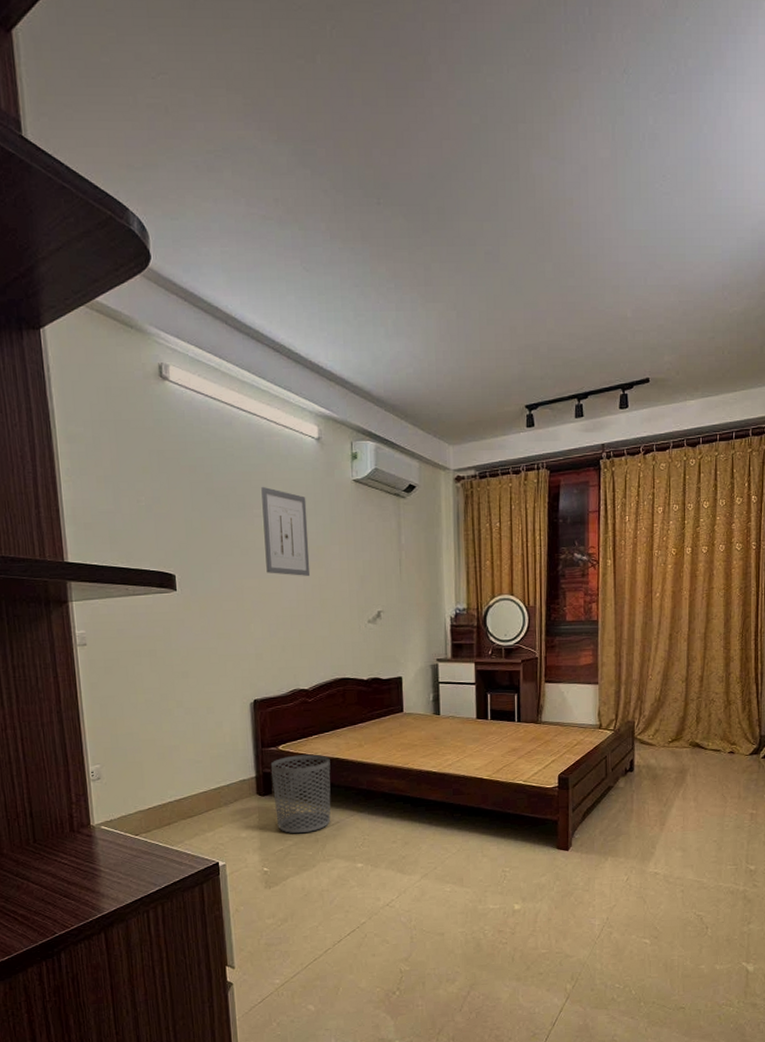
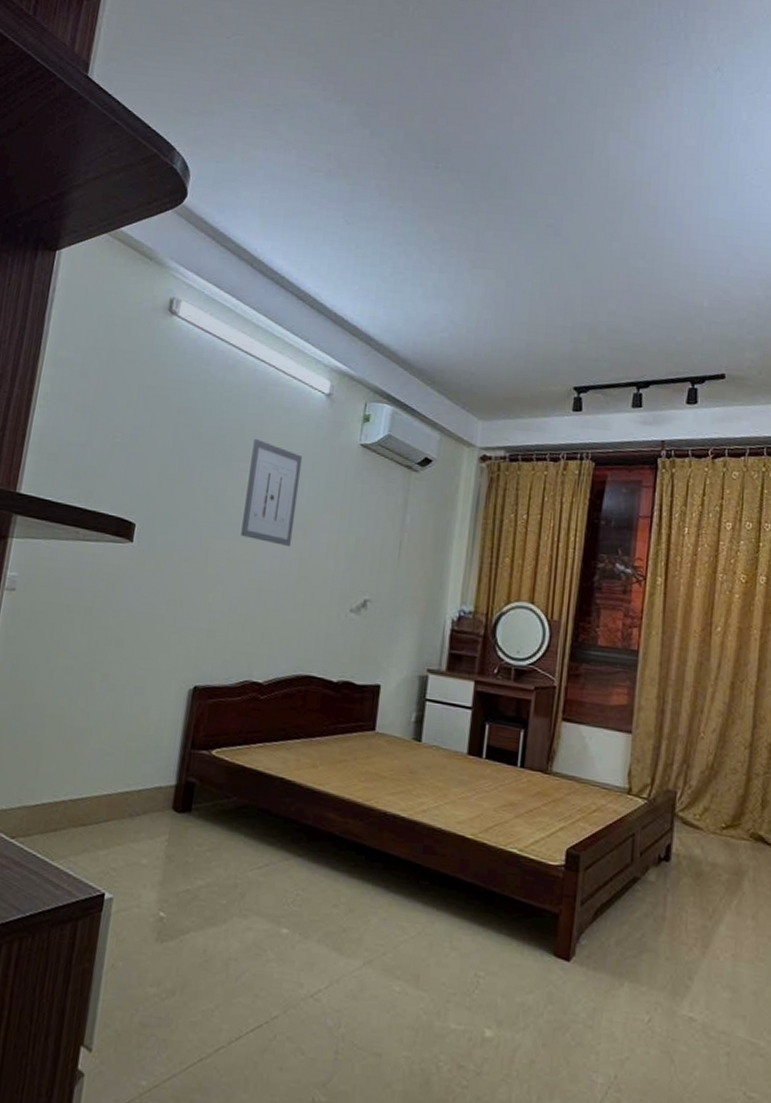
waste bin: present [270,754,331,834] -> none [189,765,273,873]

